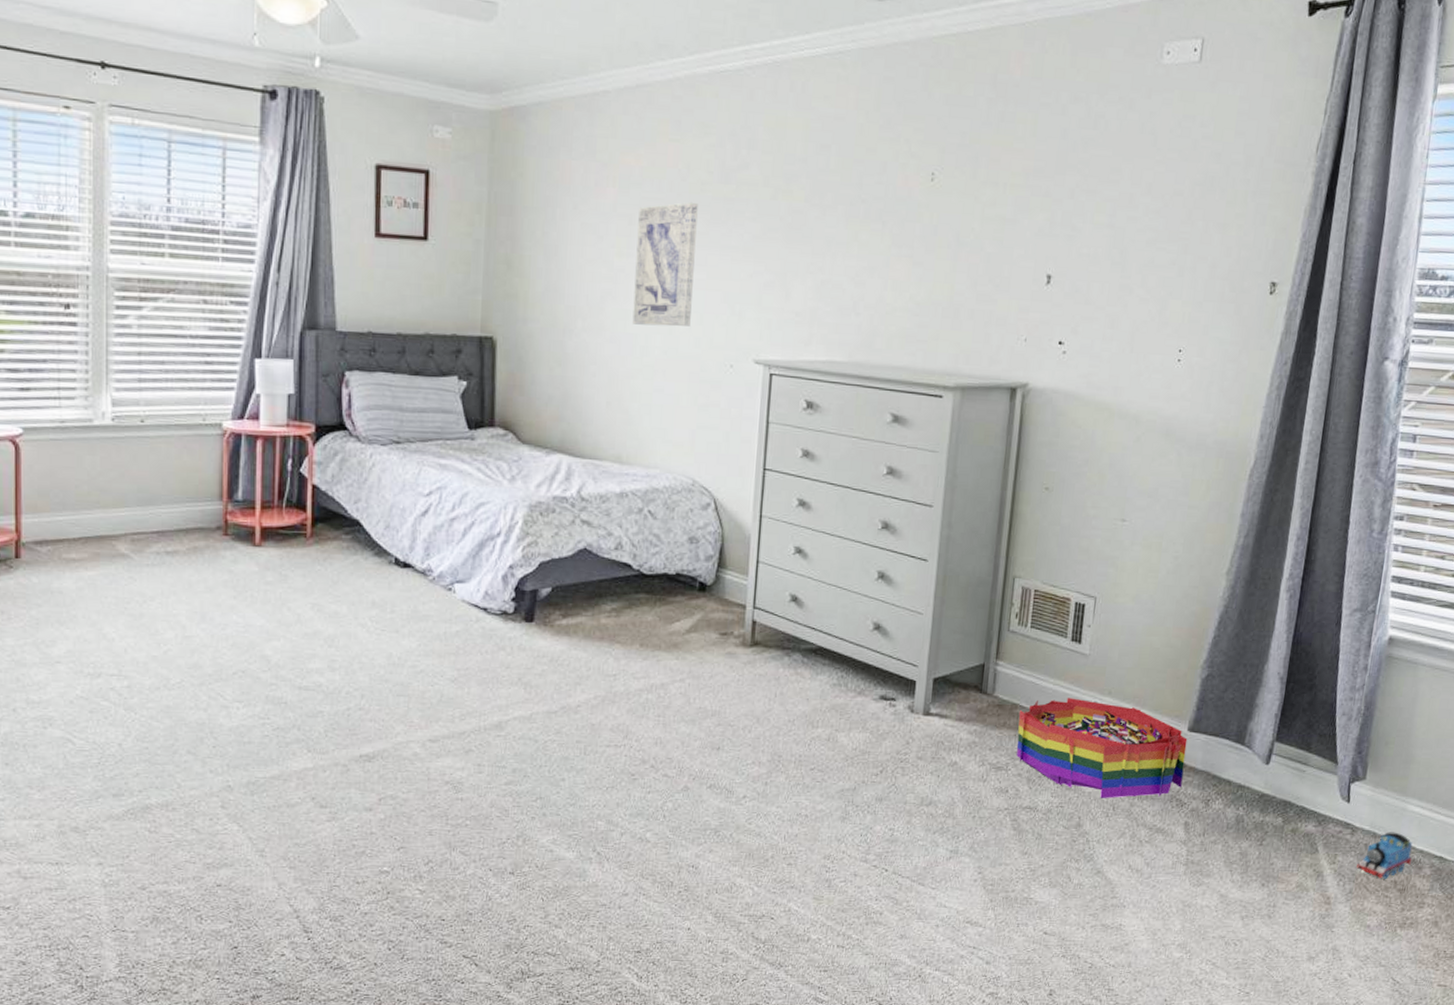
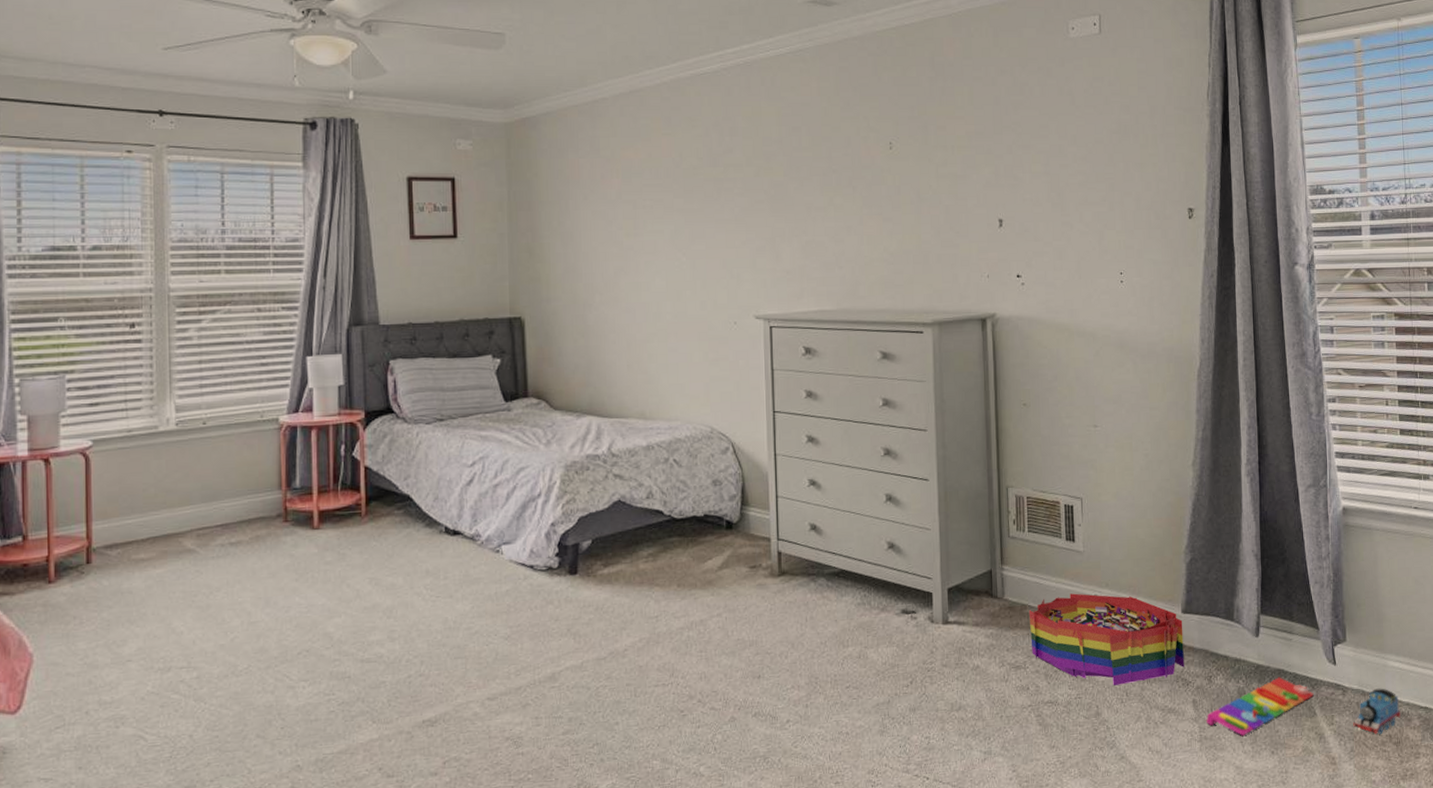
wall art: present [632,202,698,327] -> none [641,186,695,294]
knob puzzle: none [1196,809,1319,864] -> present [1206,677,1314,736]

